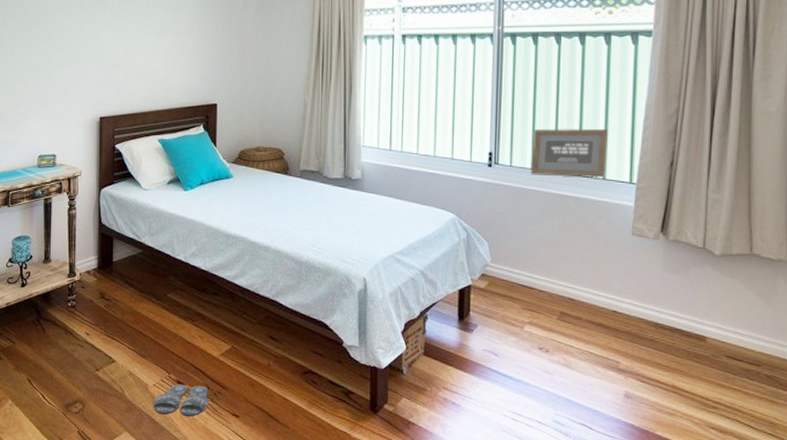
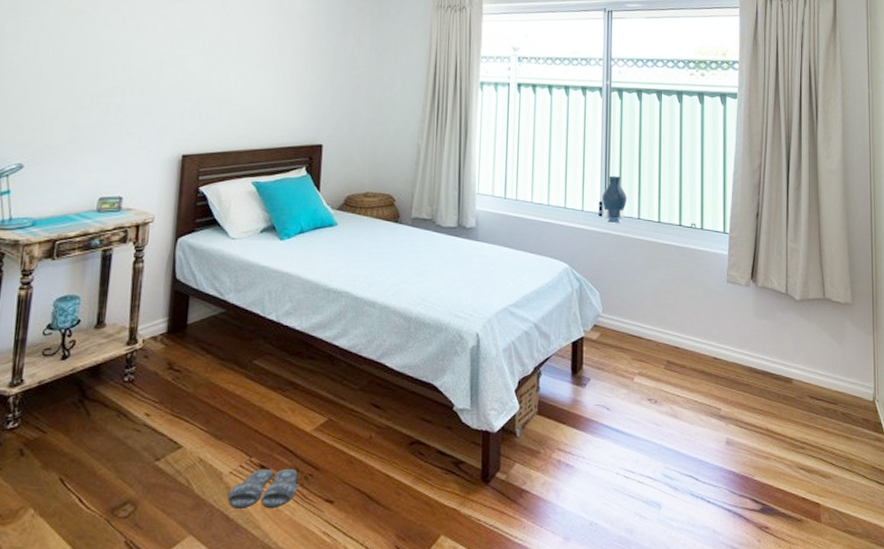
vase: none [491,125,519,173] -> present [601,175,627,223]
picture frame: present [530,128,608,178] -> none [637,179,704,228]

